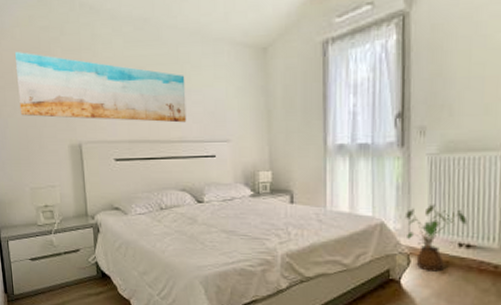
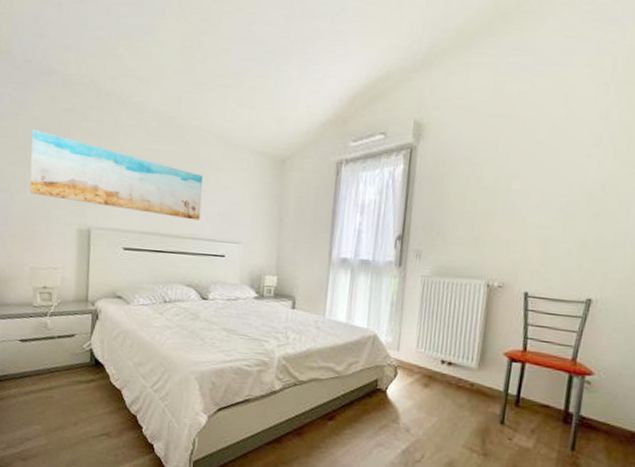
house plant: present [406,204,468,272] -> none [396,322,451,385]

